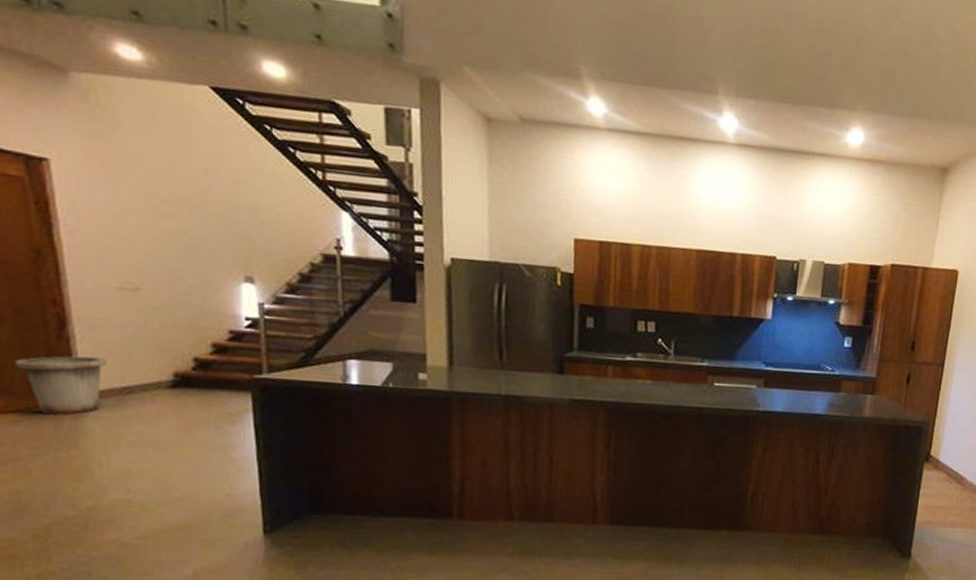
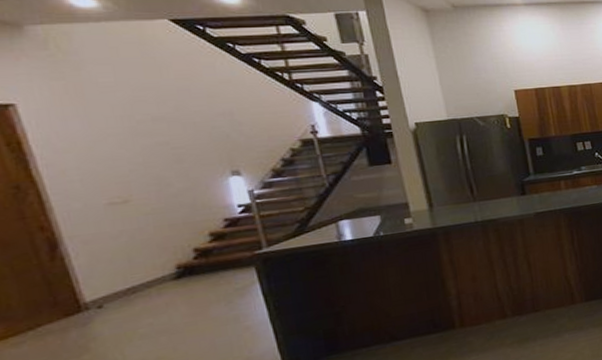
trash can: present [15,356,108,415] -> none [9,266,108,330]

